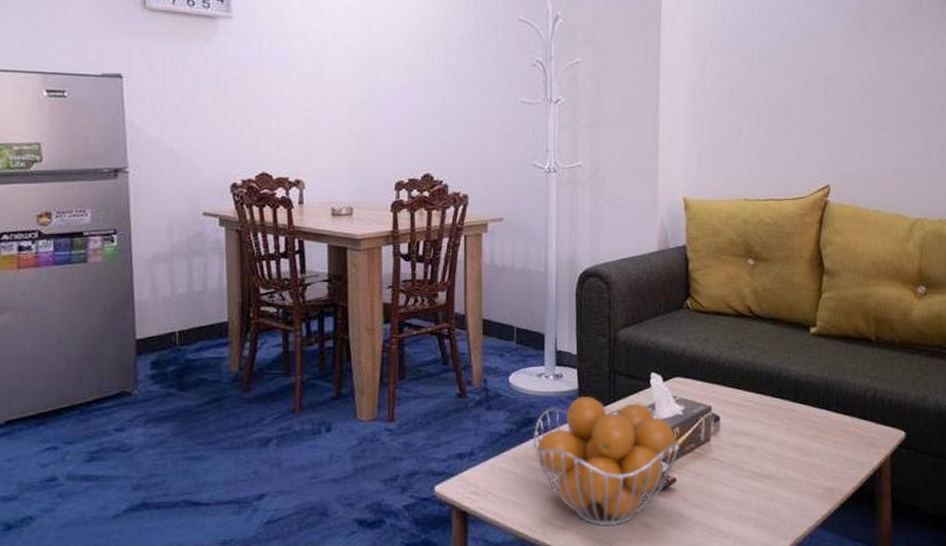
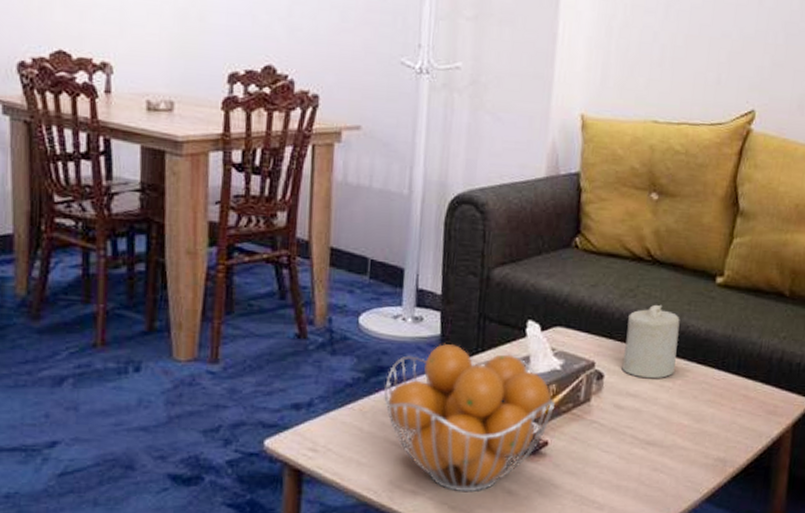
candle: none [735,354,782,419] -> present [621,304,680,379]

